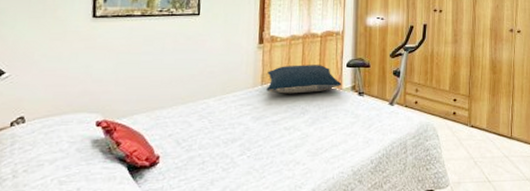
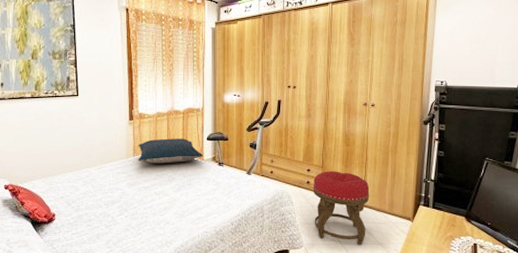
stool: none [459,100,517,182] -> present [313,171,370,245]

